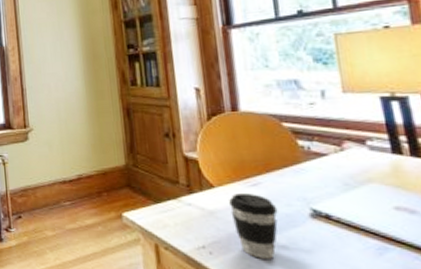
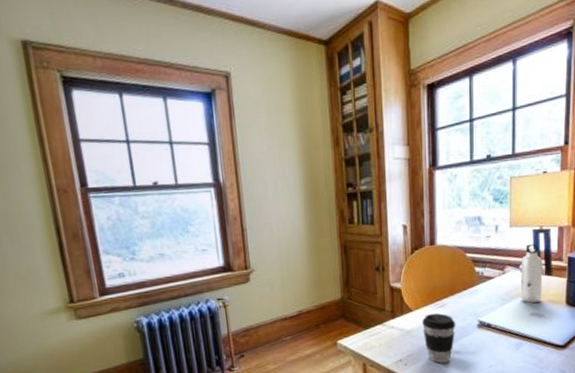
water bottle: none [367,114,411,194] -> present [521,243,543,303]

